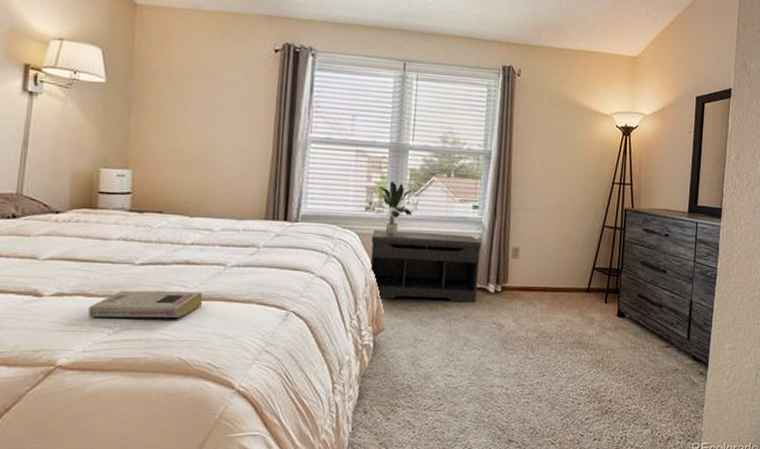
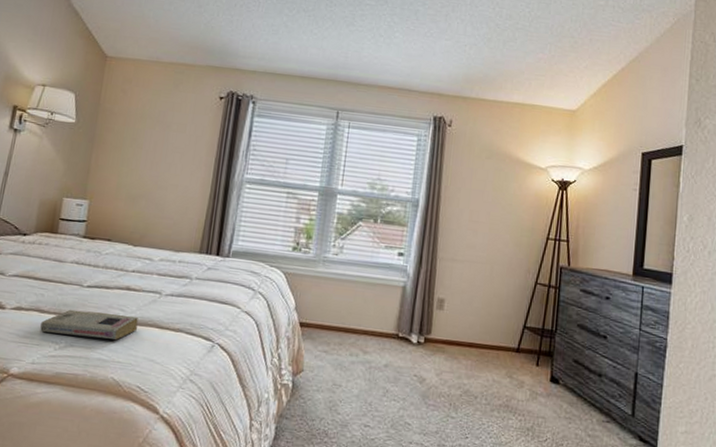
bench: present [371,229,481,303] -> none [294,269,405,352]
potted plant: present [380,182,415,236] -> none [307,224,341,277]

